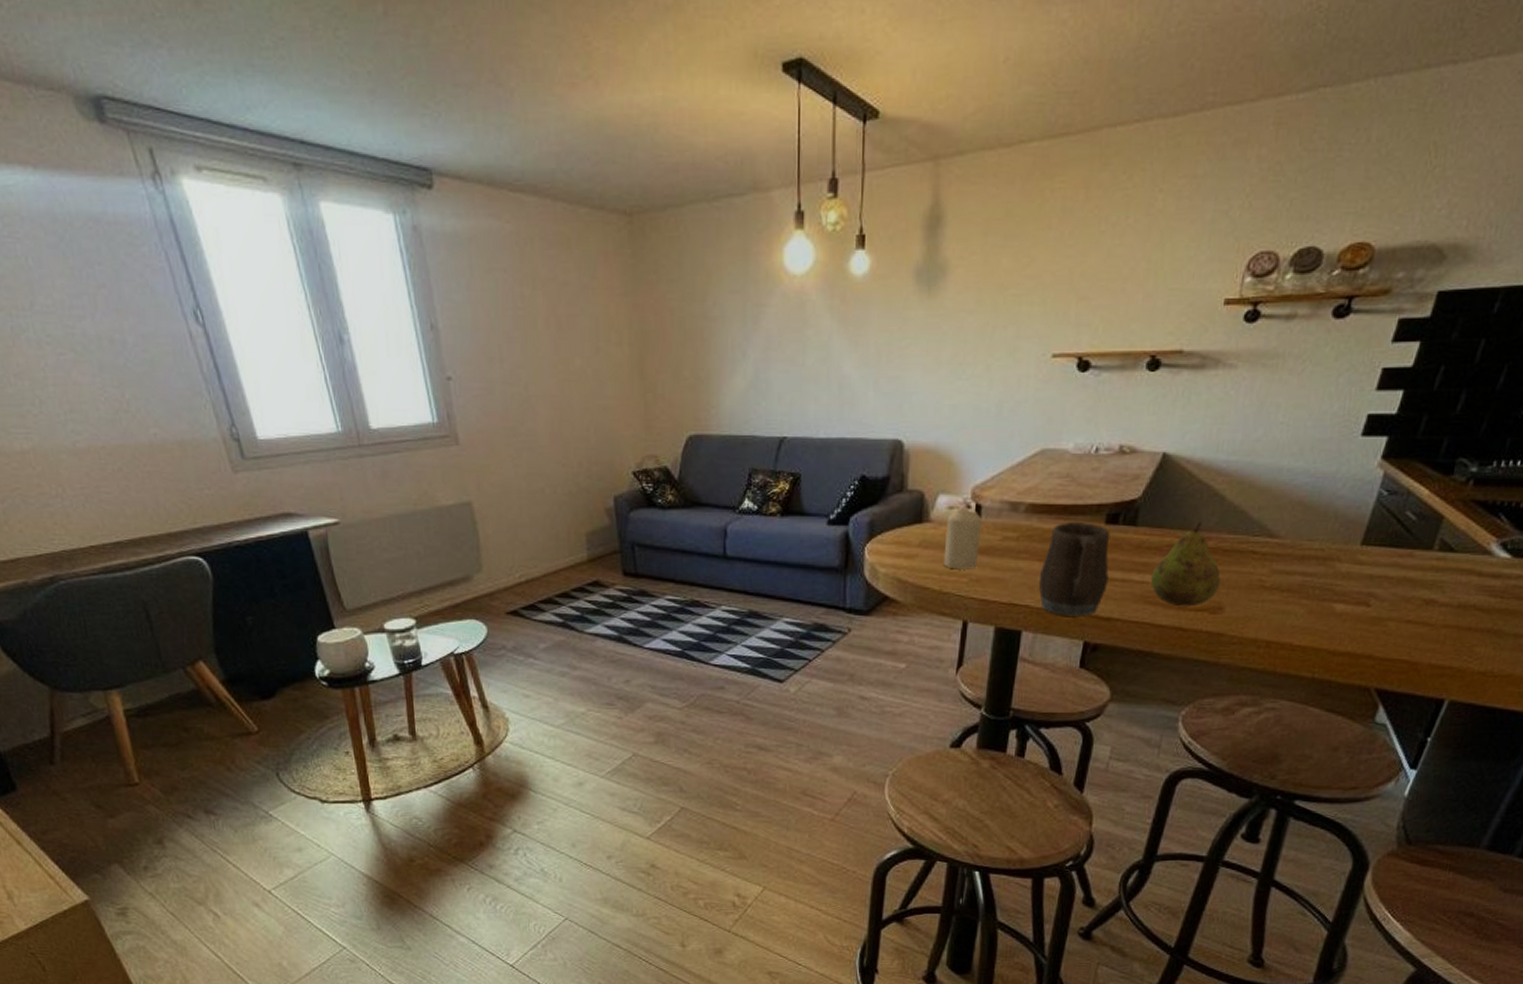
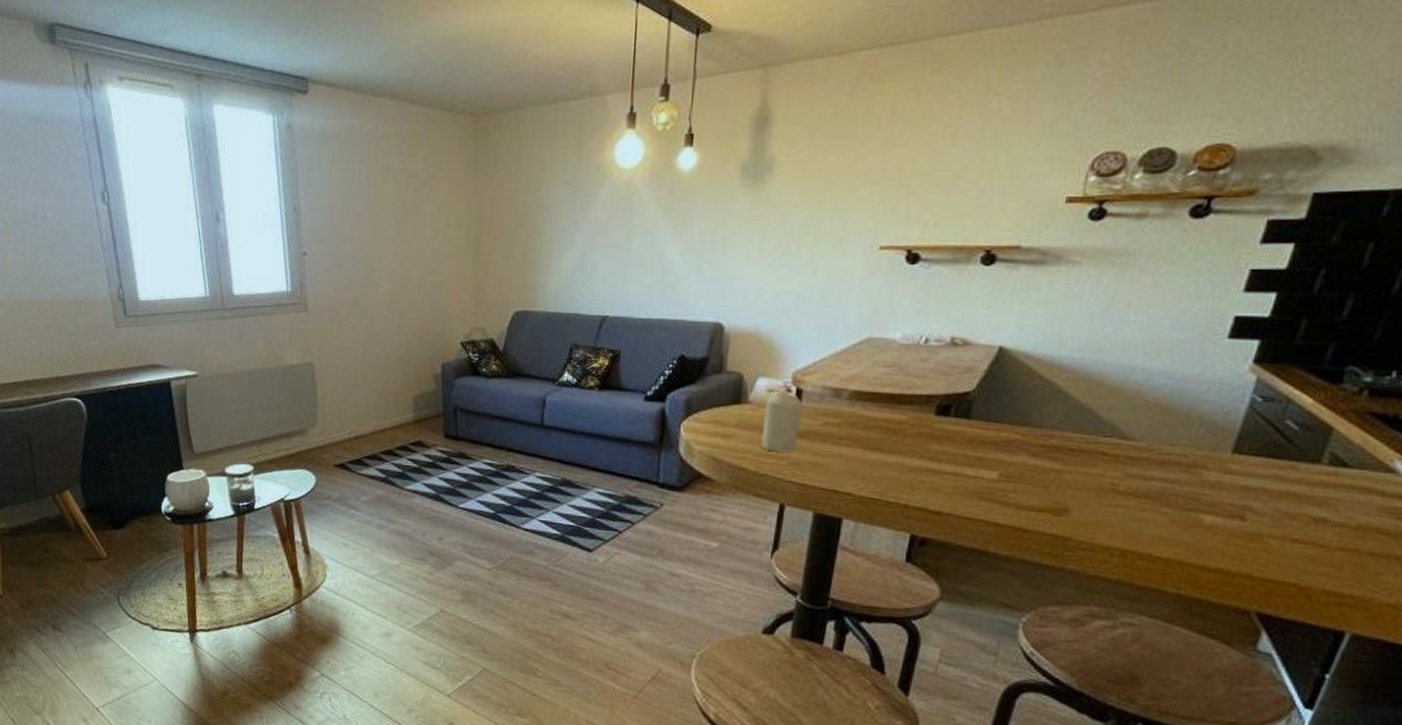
mug: present [1038,521,1111,616] -> none [861,410,941,508]
fruit: present [1150,522,1221,607] -> none [985,419,1067,507]

